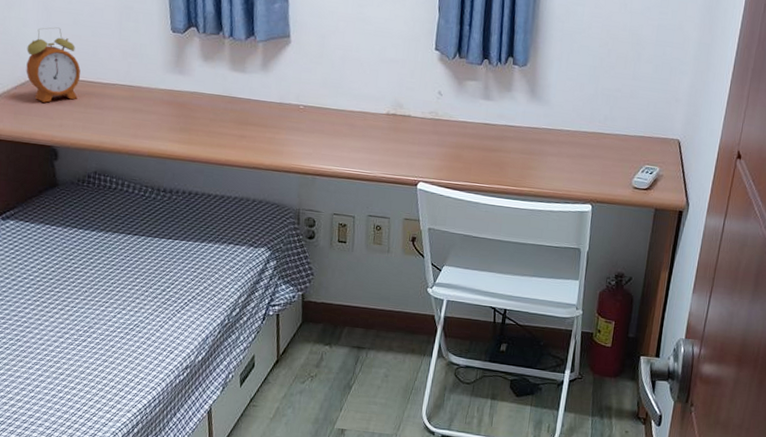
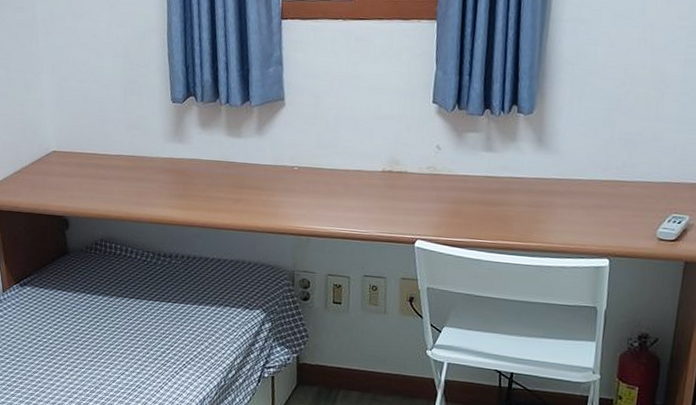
alarm clock: present [26,27,81,103] -> none [42,105,90,176]

